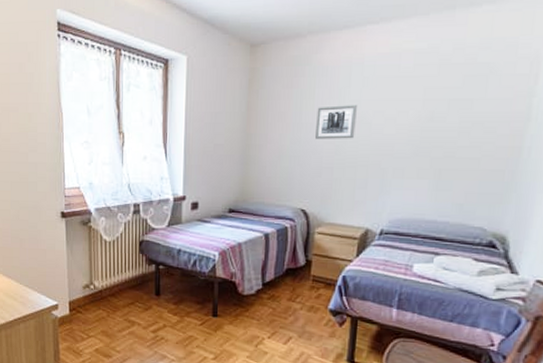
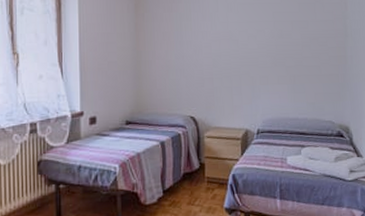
wall art: present [315,105,357,139] -> none [194,26,227,54]

